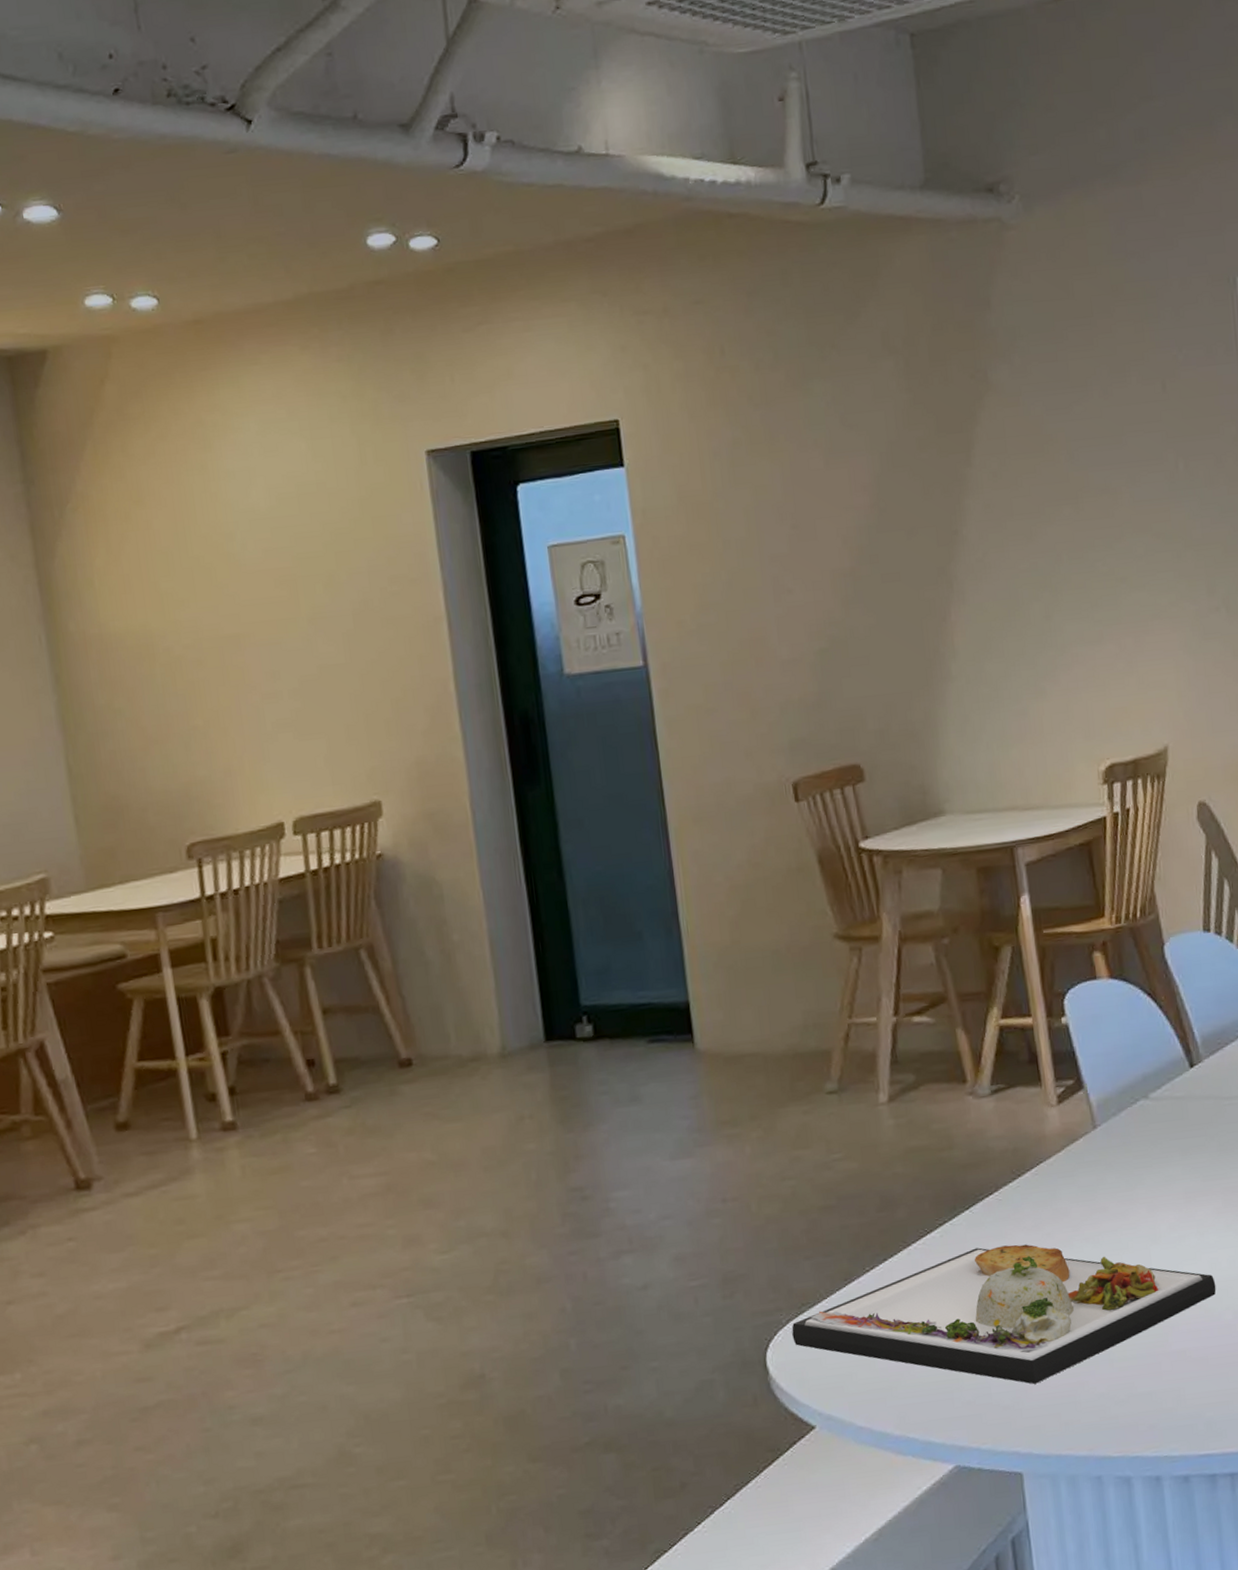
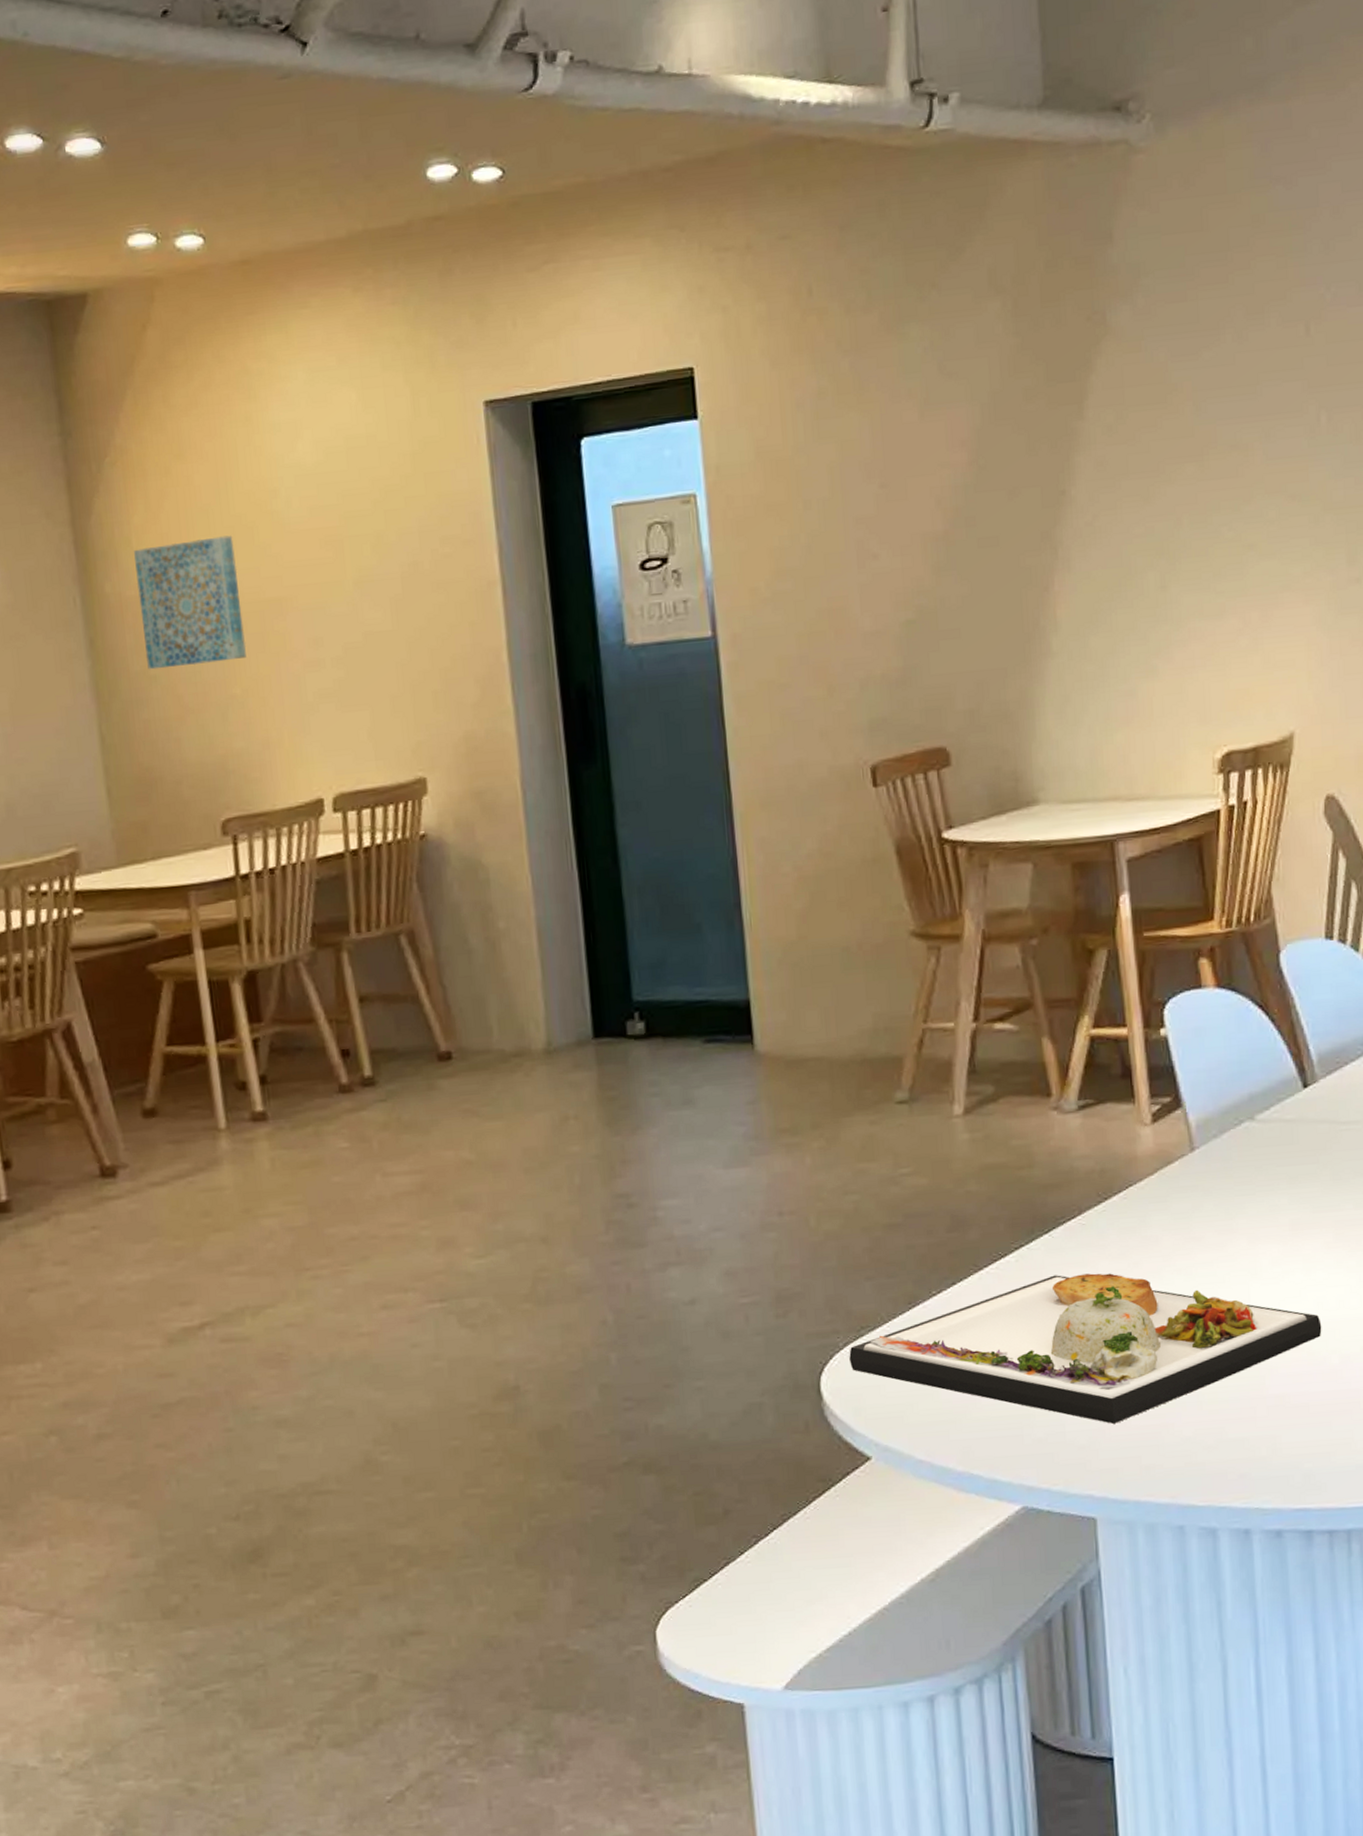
wall art: none [97,576,207,704] -> present [134,535,247,670]

